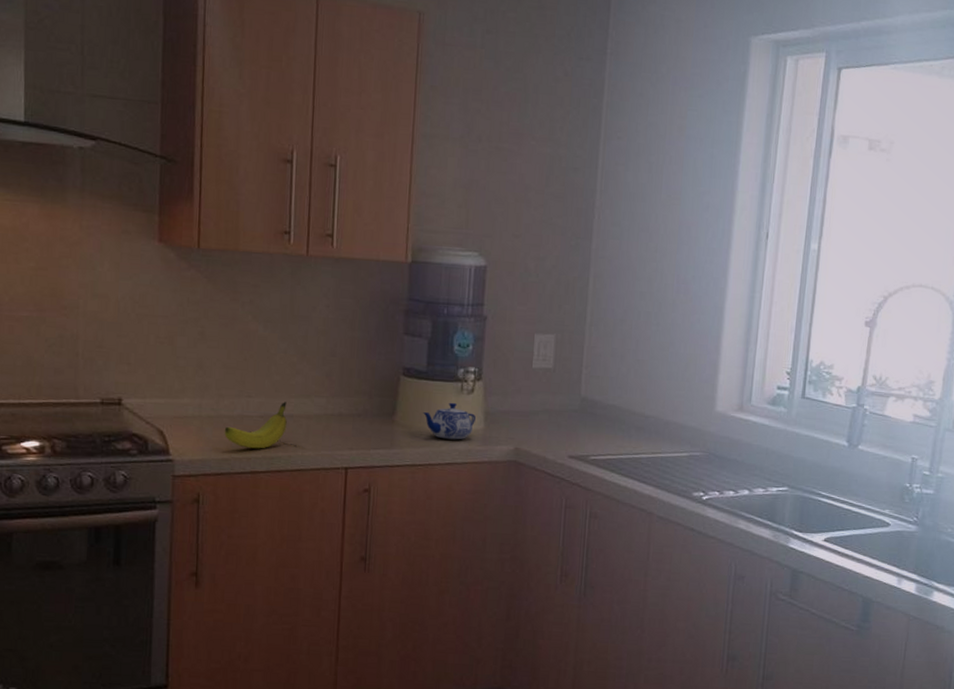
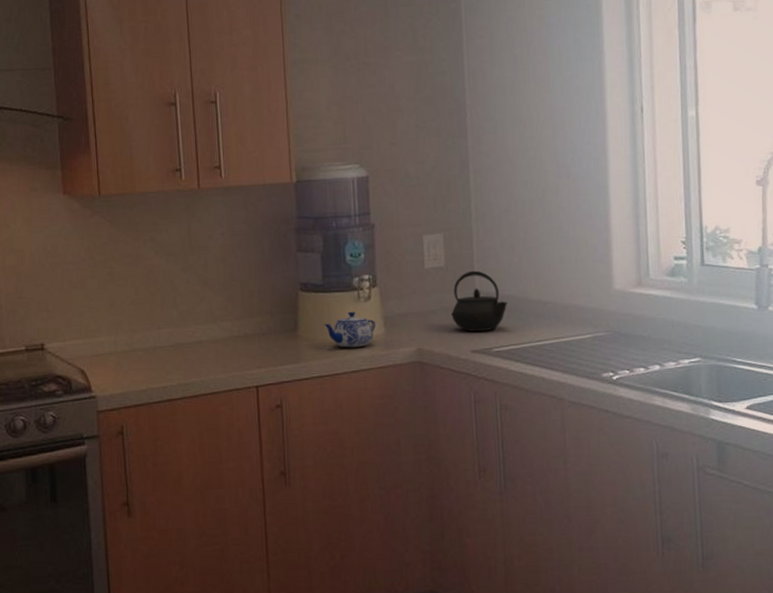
fruit: present [224,402,287,449] -> none [139,329,197,378]
kettle: none [553,375,610,438] -> present [451,270,507,332]

